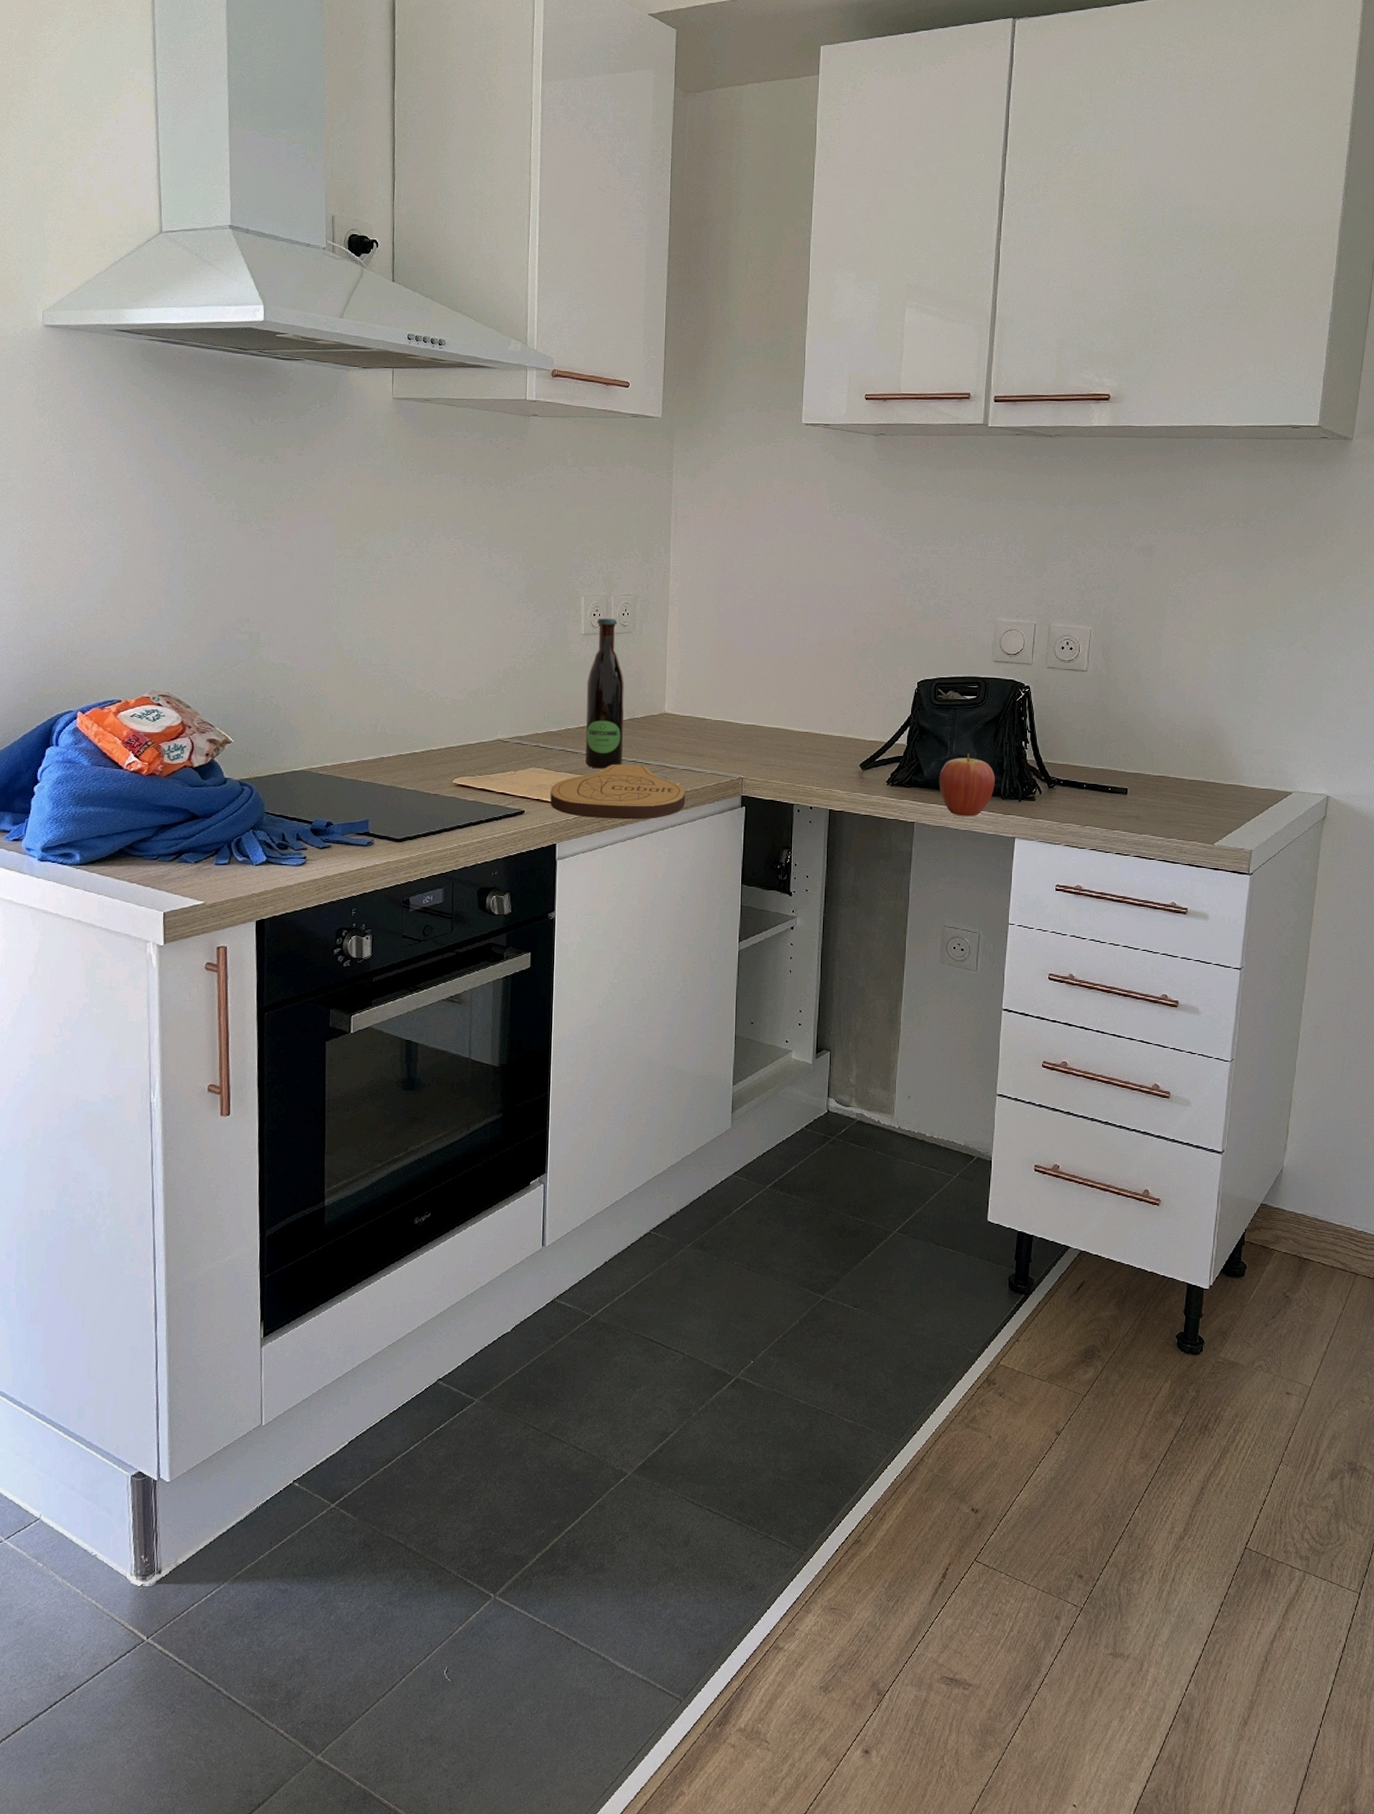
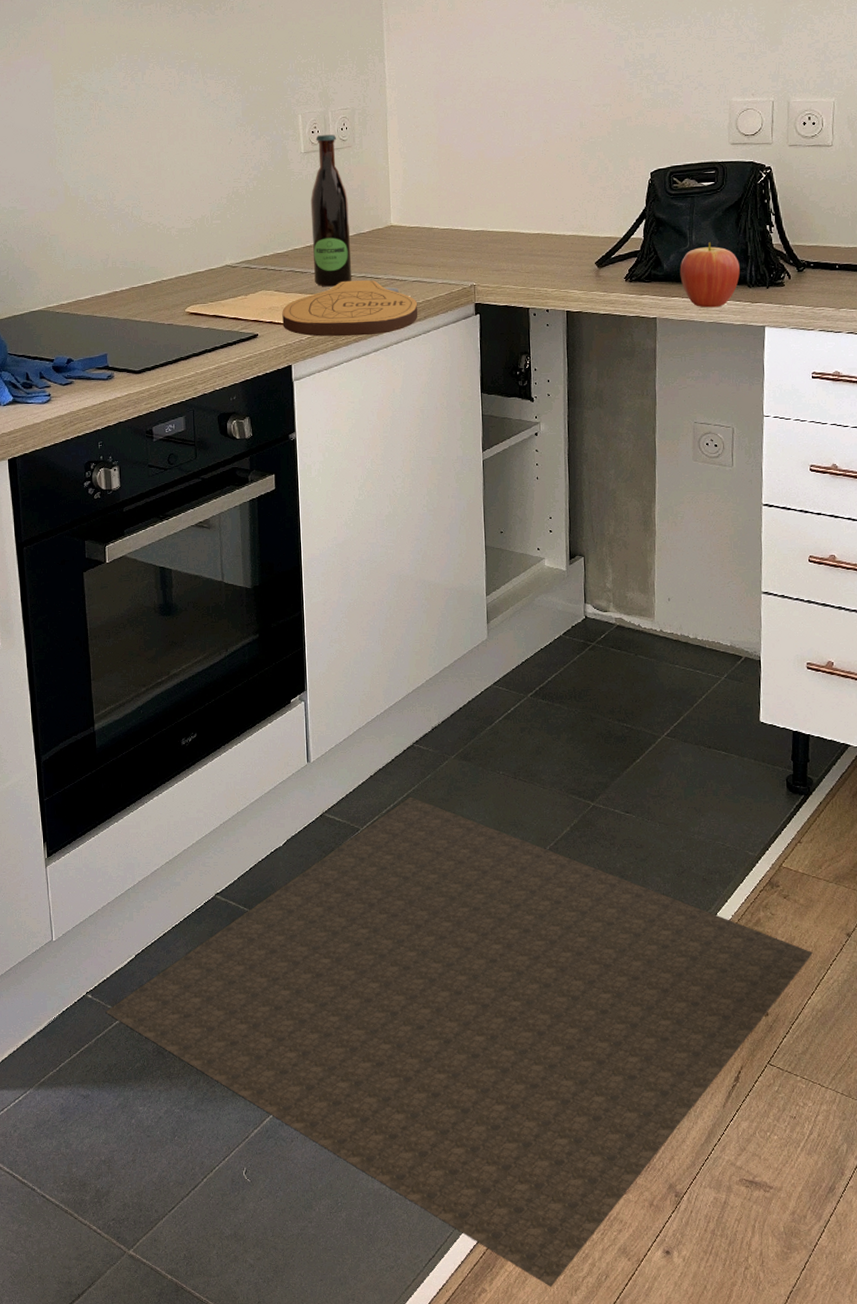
doormat: none [312,1284,1024,1790] -> present [105,797,813,1288]

